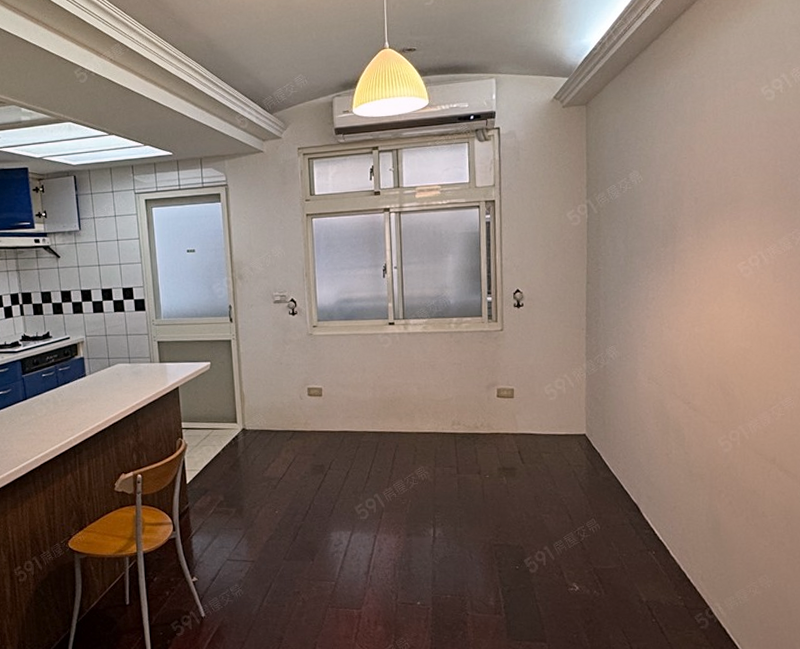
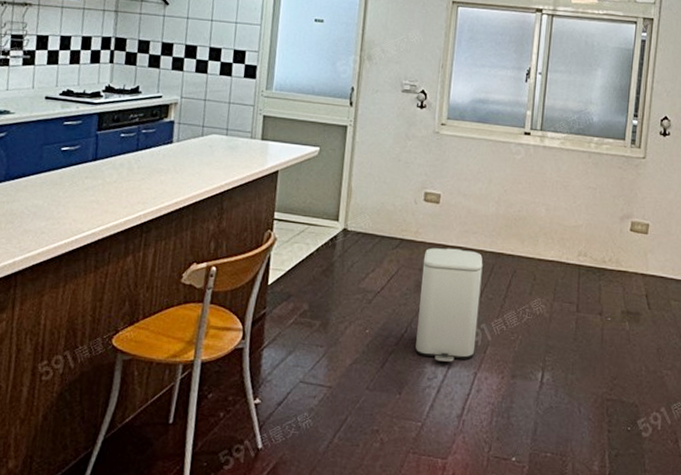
pedal bin: none [315,433,372,530] -> present [415,248,483,362]

